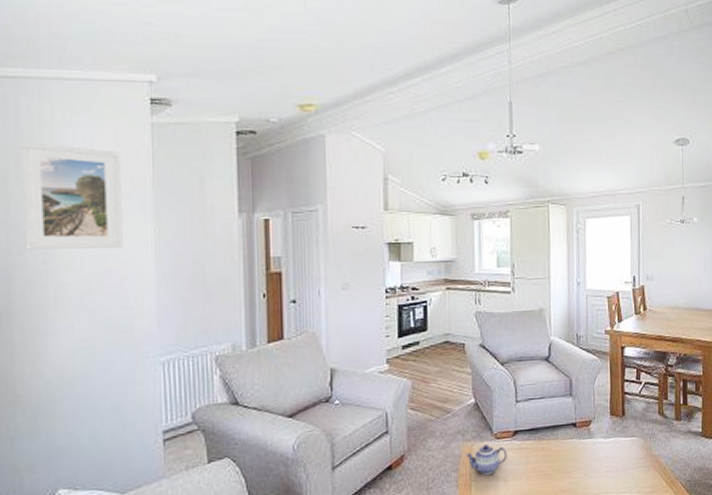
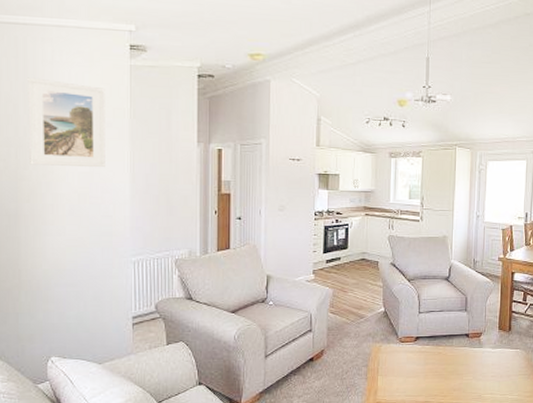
teapot: present [465,445,507,475] -> none [374,347,409,371]

